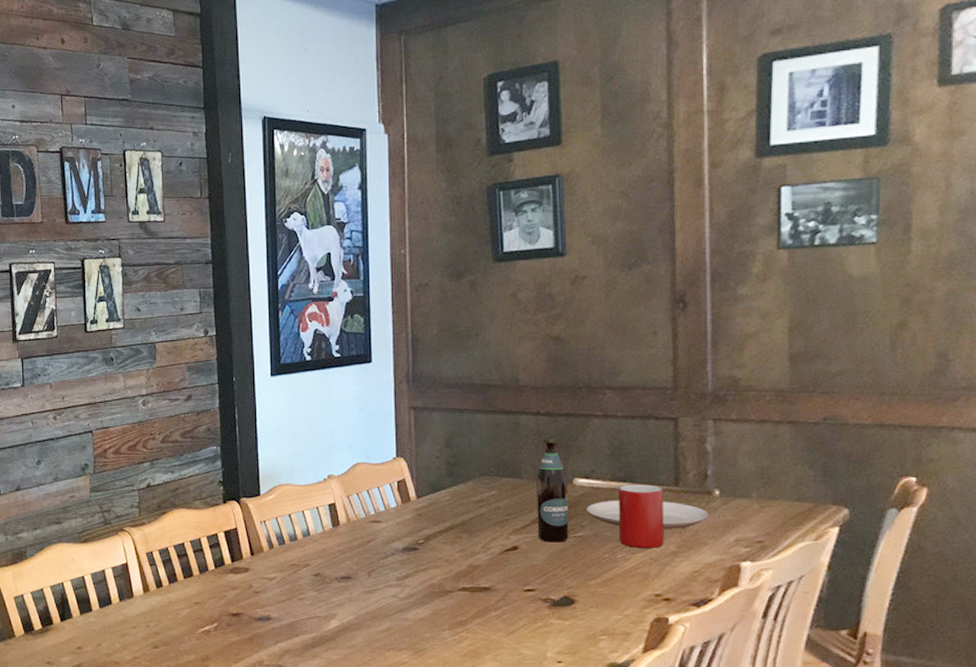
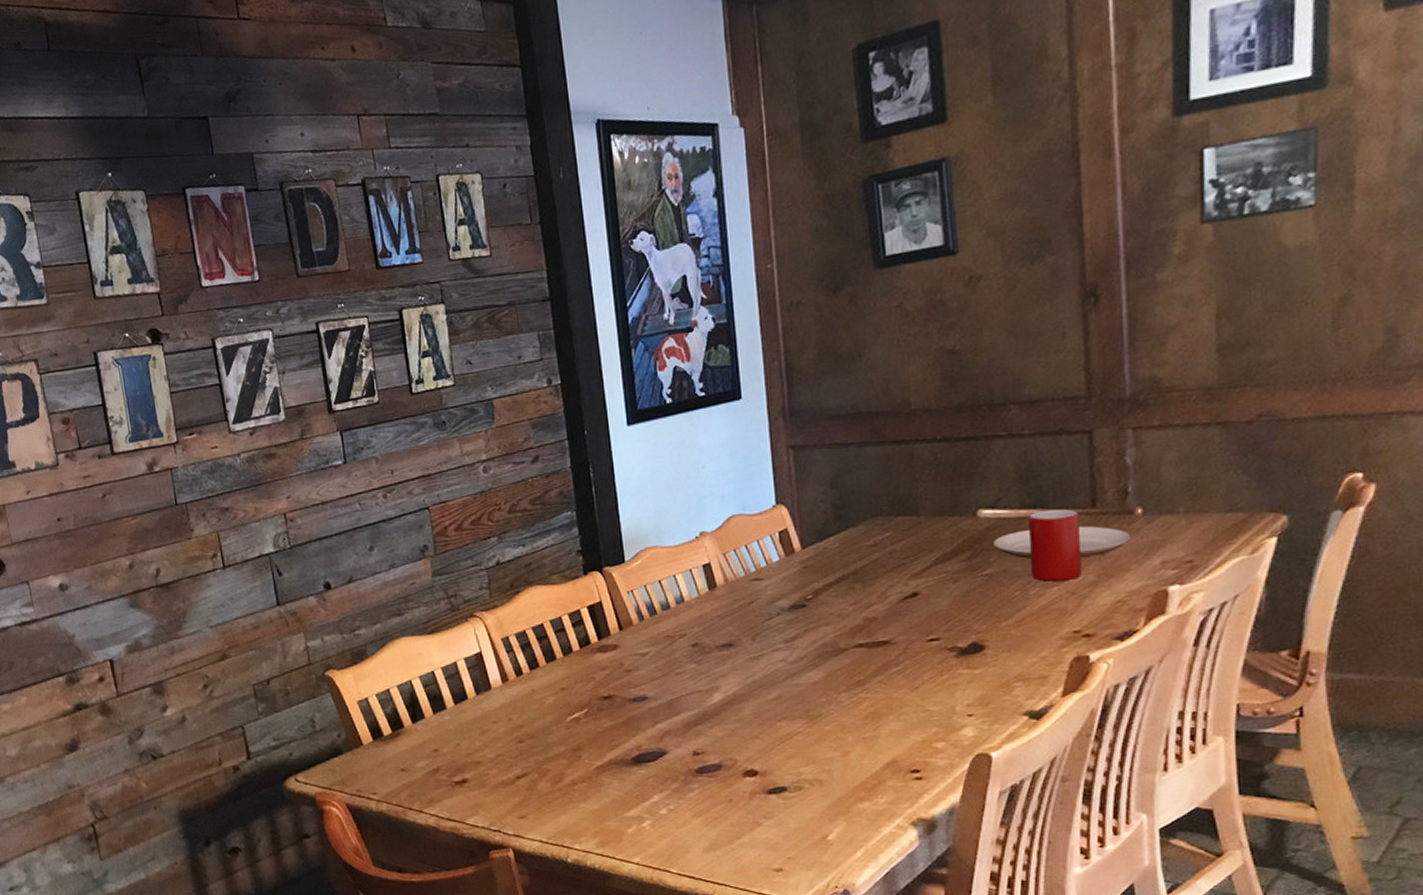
bottle: present [536,437,569,543] -> none [935,465,975,585]

